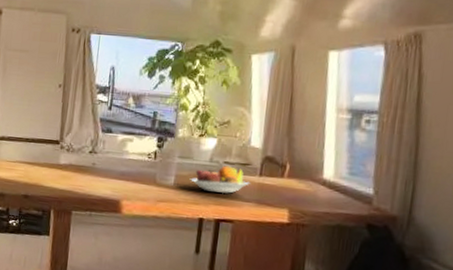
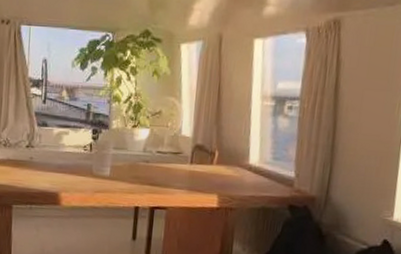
fruit bowl: present [189,165,250,194] -> none [124,155,182,182]

